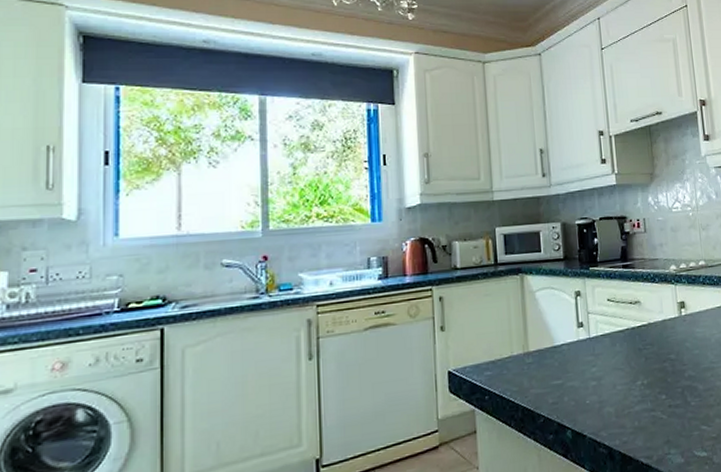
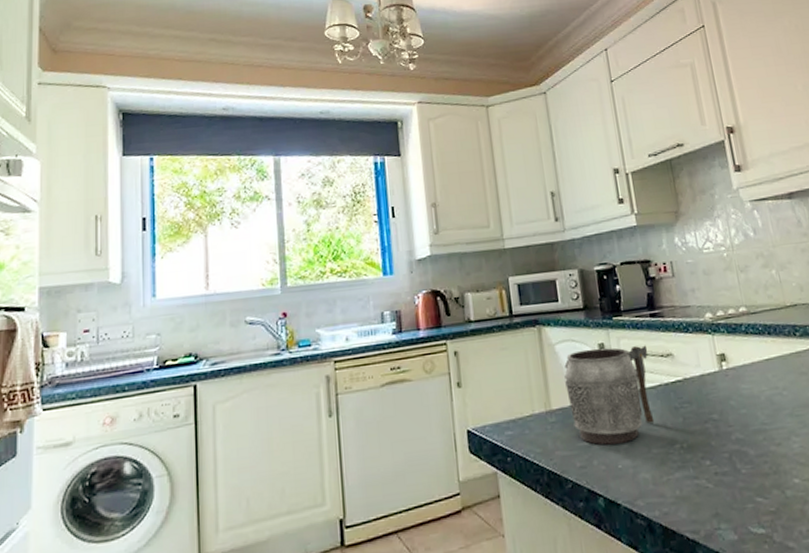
mug: none [543,293,621,383] -> present [564,345,655,445]

